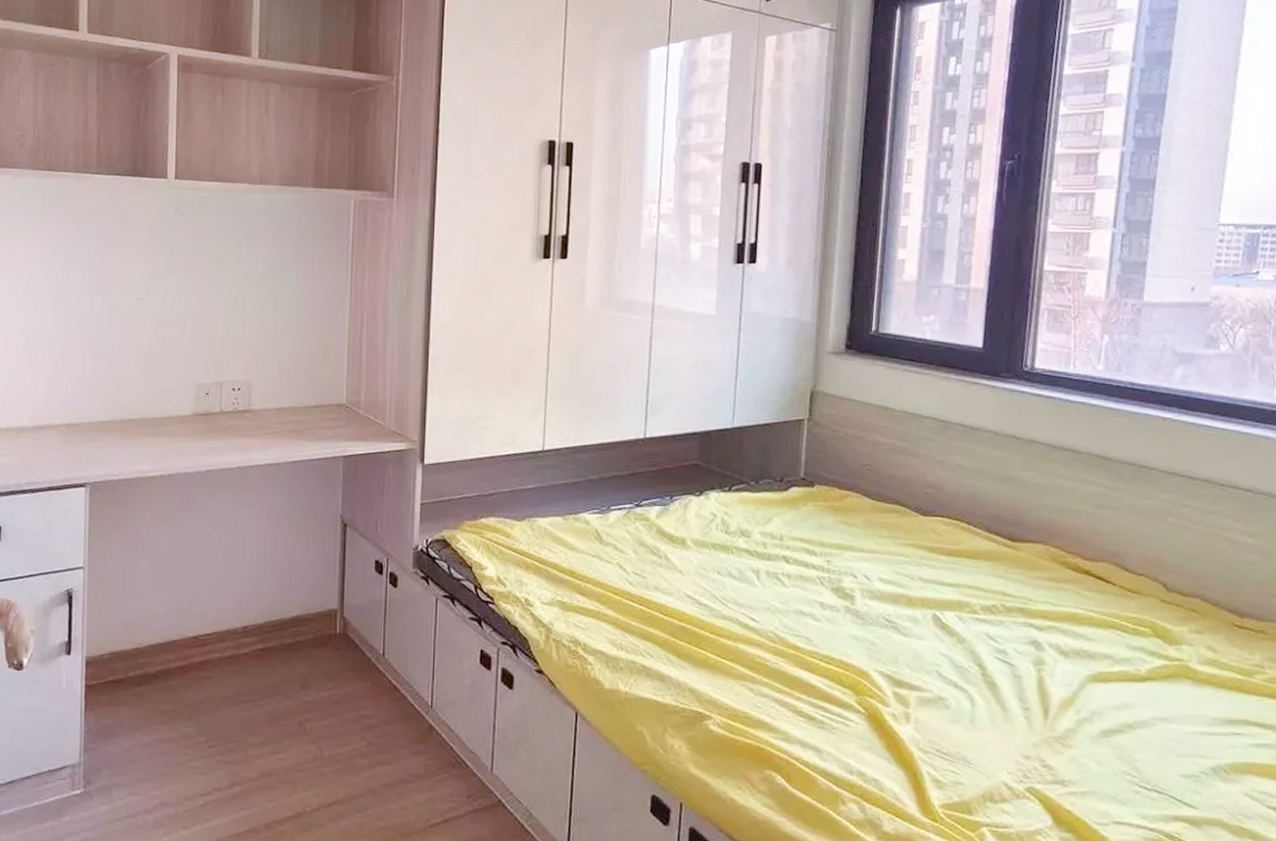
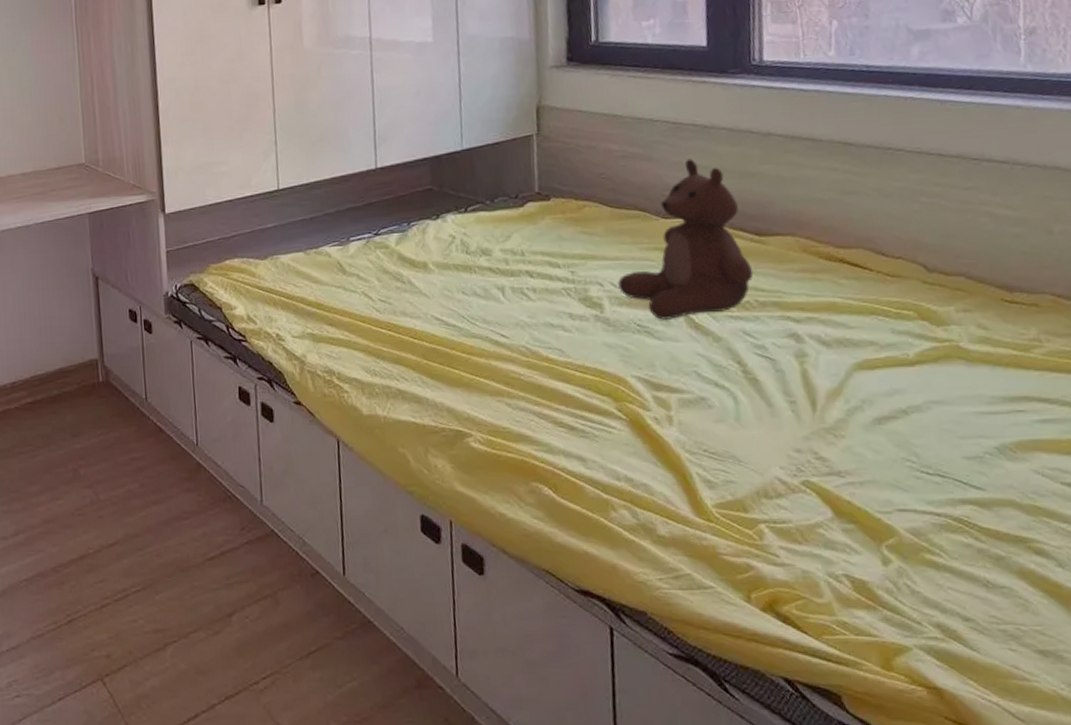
teddy bear: none [872,458,1003,617] -> present [618,158,754,320]

